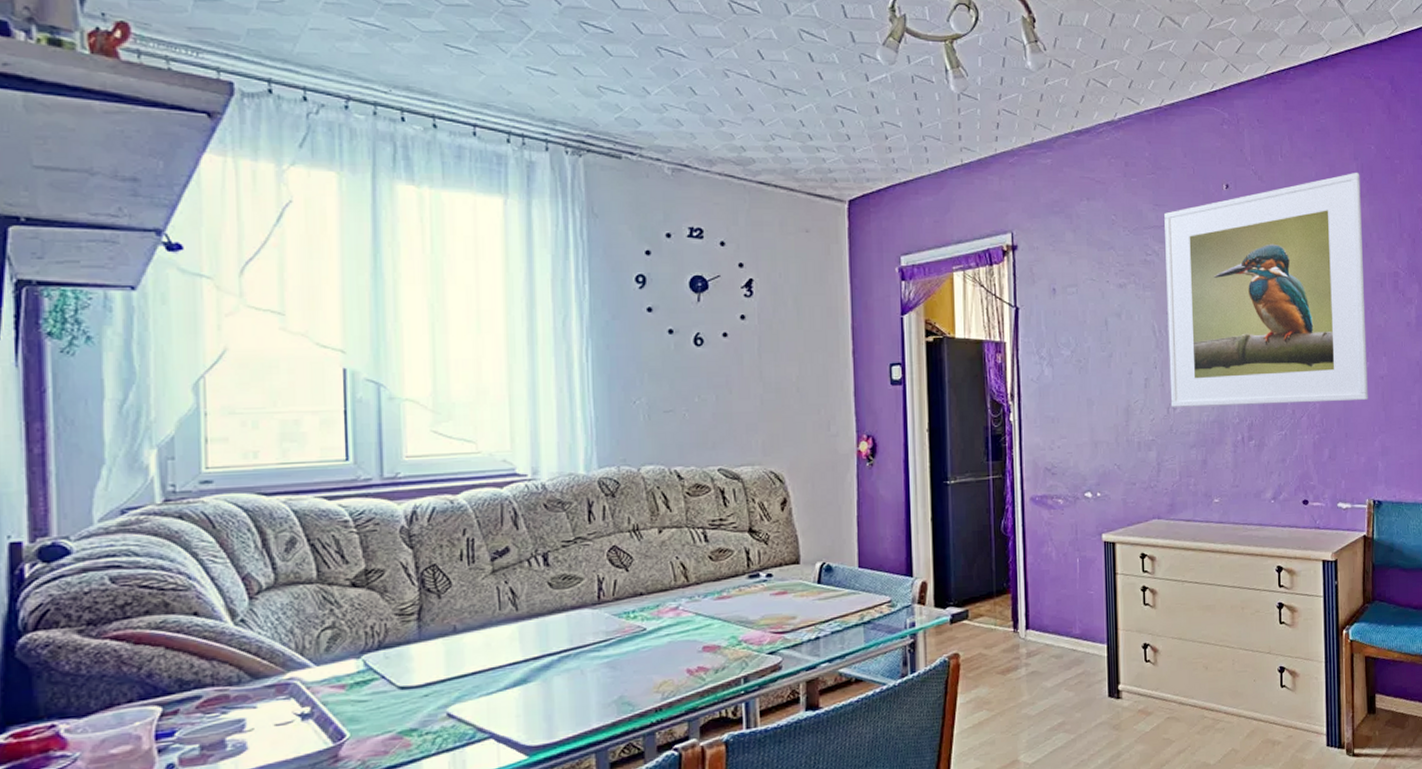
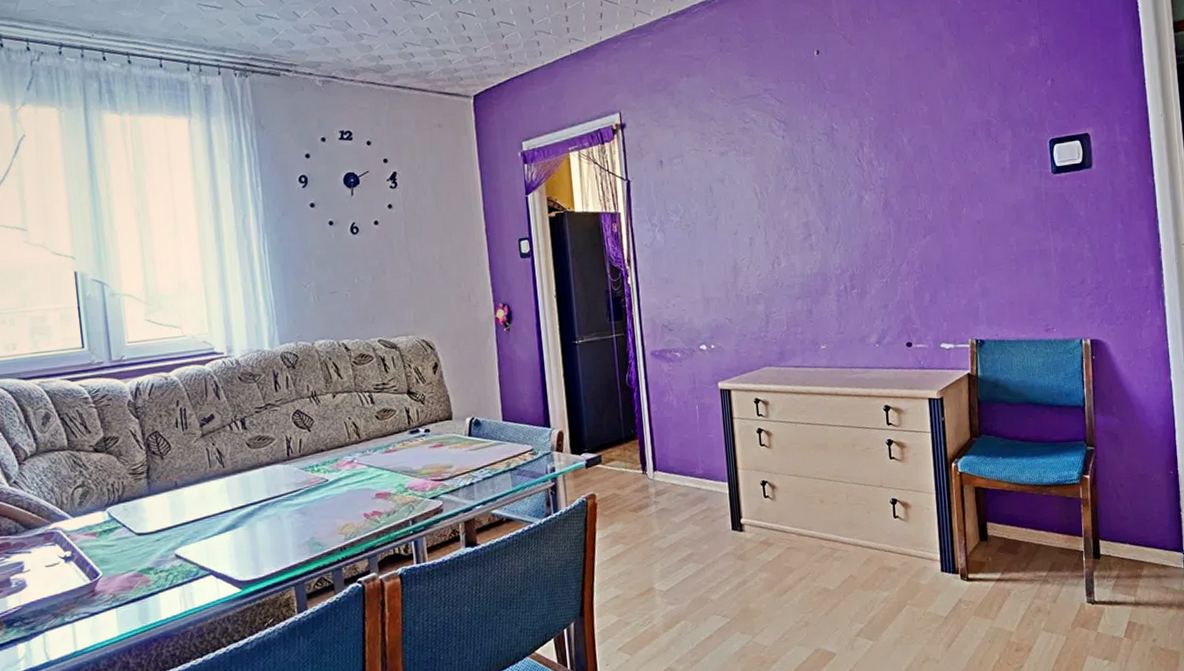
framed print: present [1164,172,1368,407] -> none [759,27,966,263]

